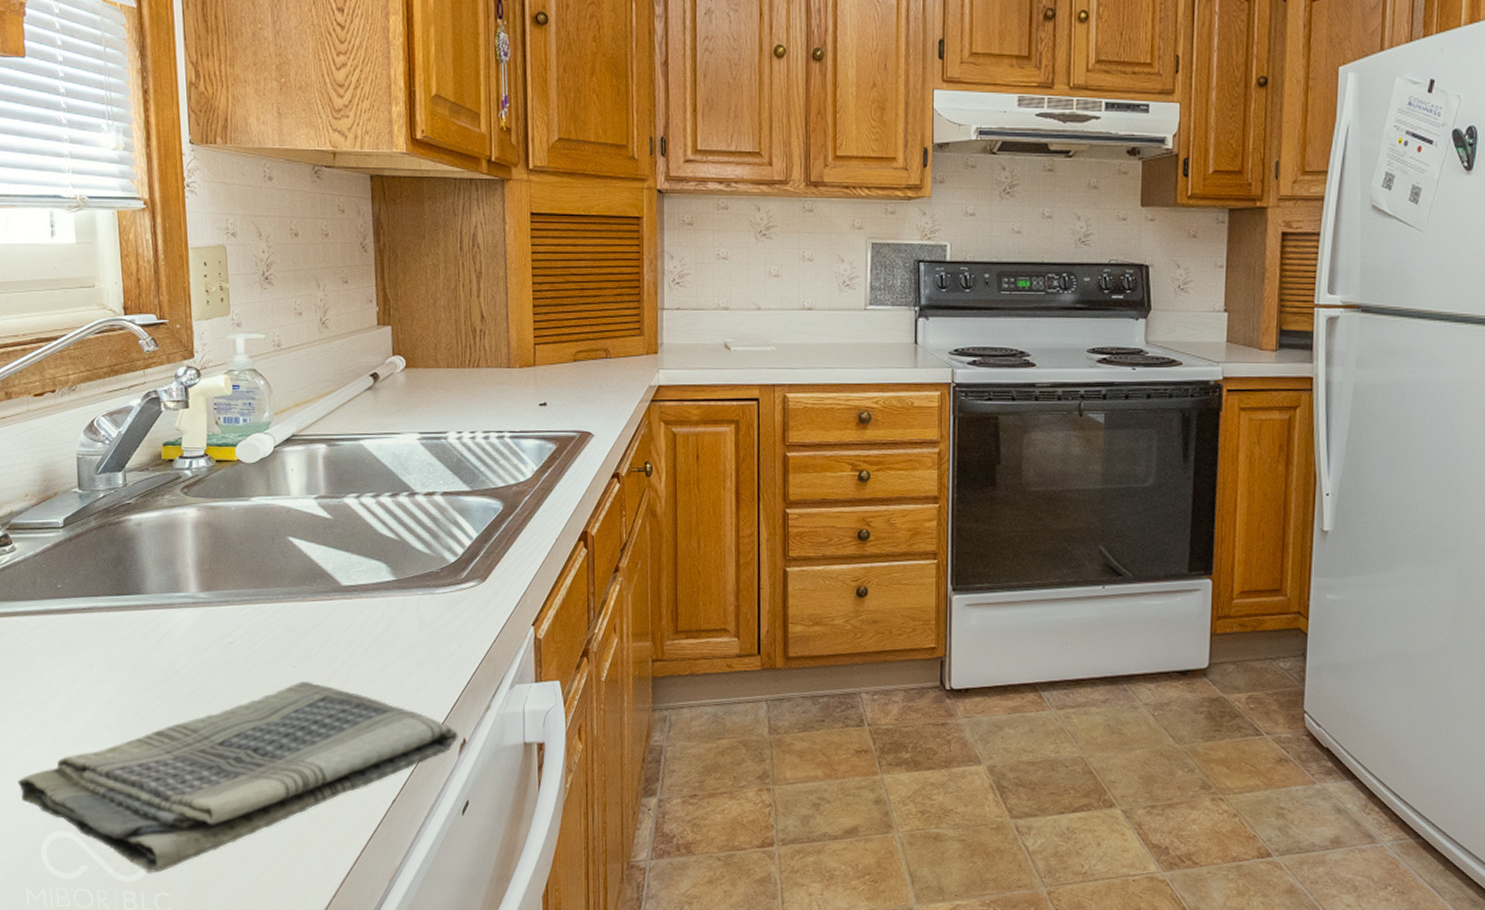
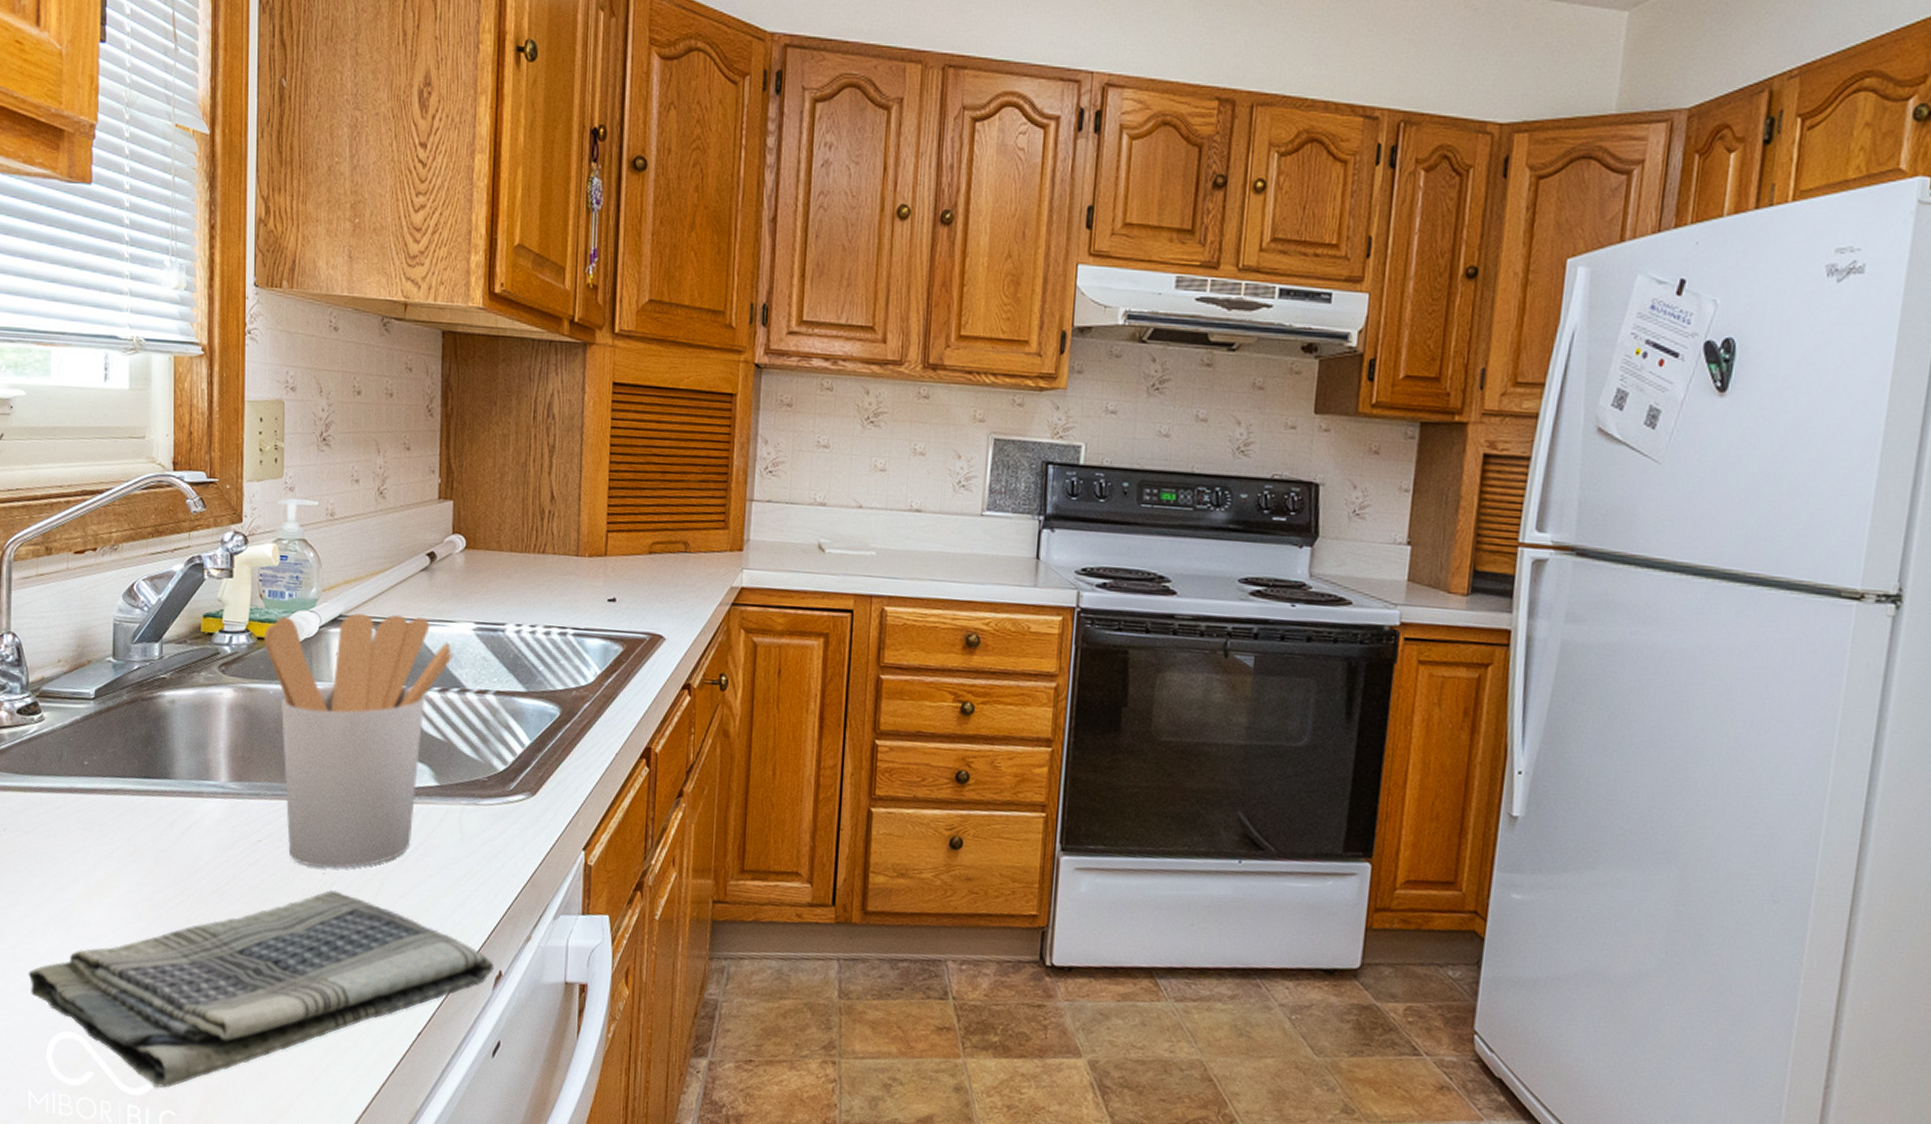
utensil holder: none [222,430,402,662] -> present [264,613,454,869]

